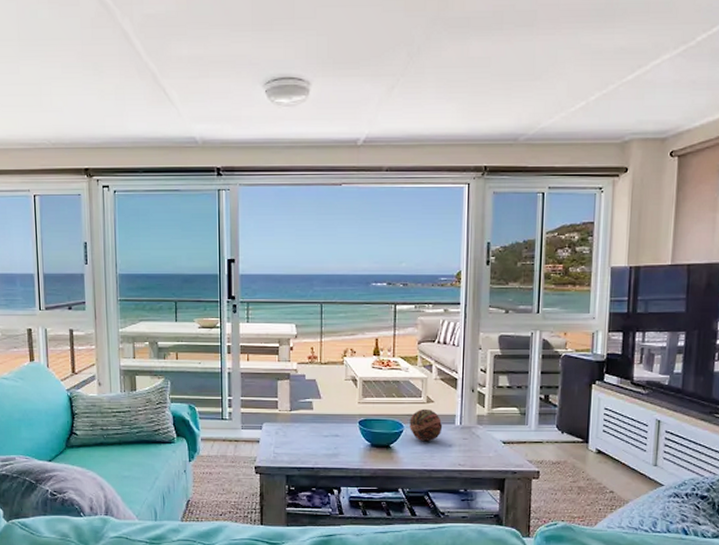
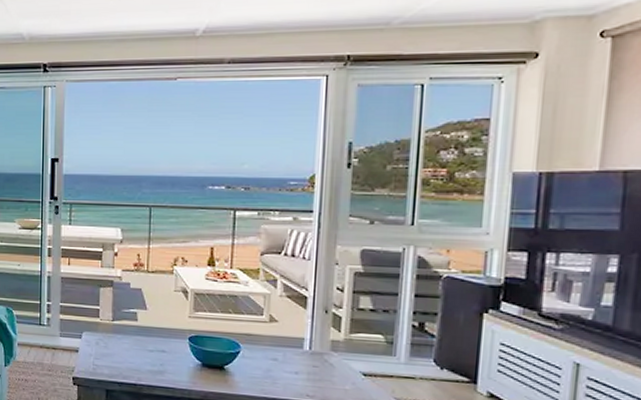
decorative ball: present [409,409,443,441] -> none [248,328,288,366]

